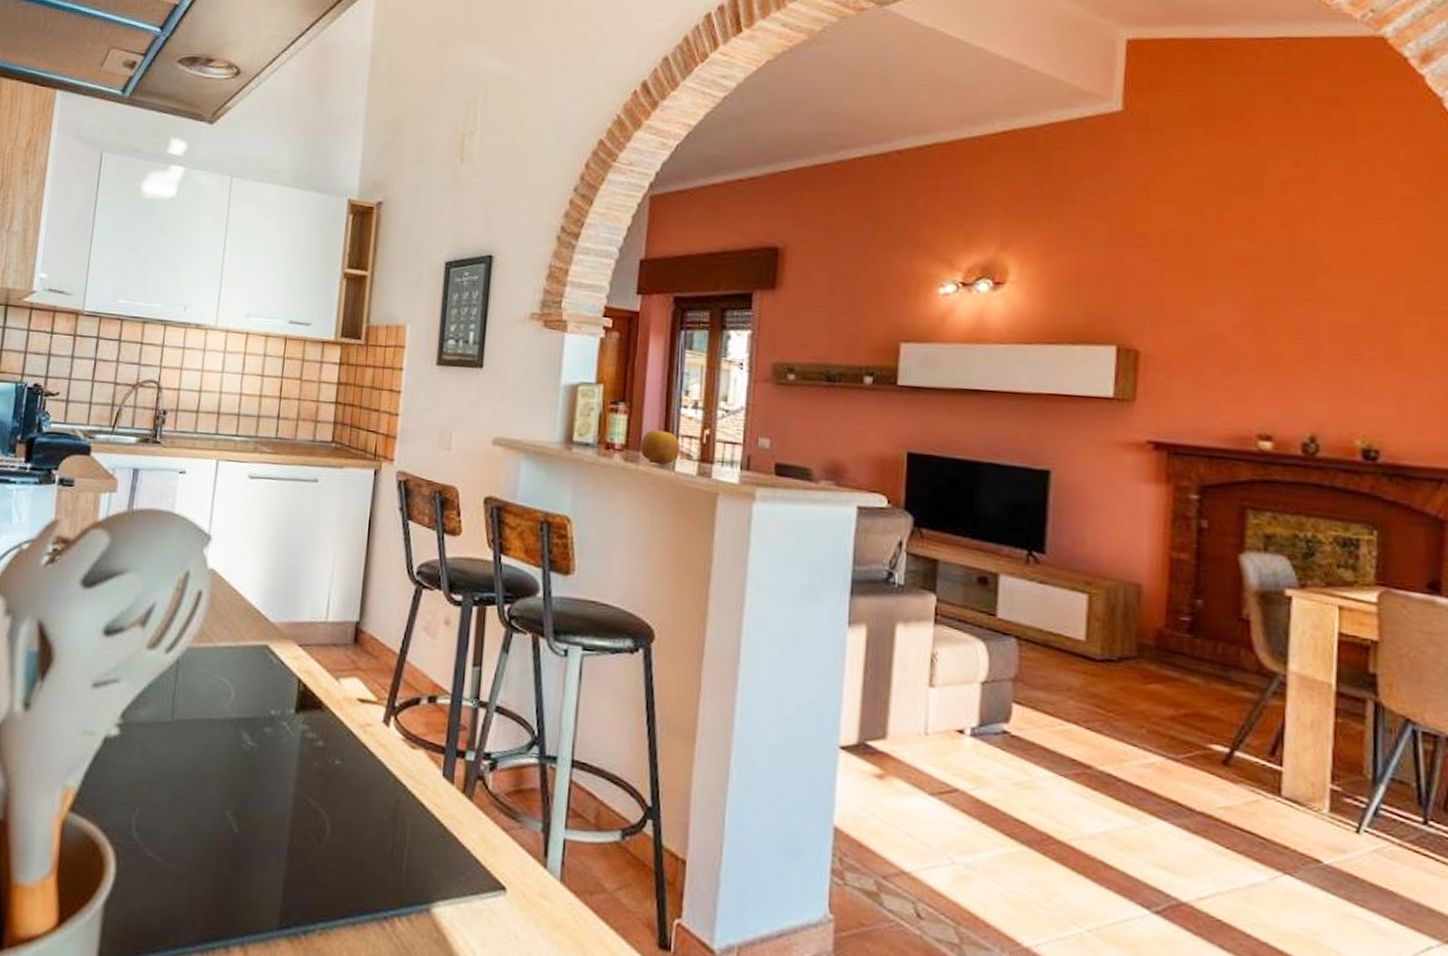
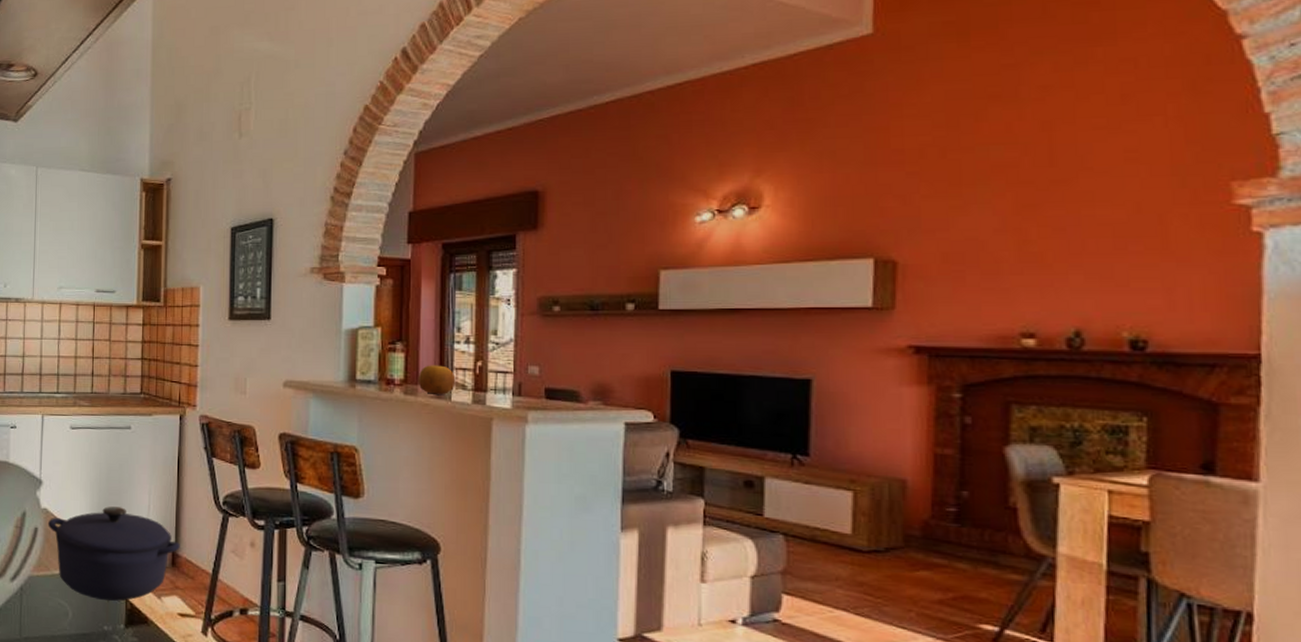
cooking pot: none [214,570,365,682] -> present [47,506,180,601]

